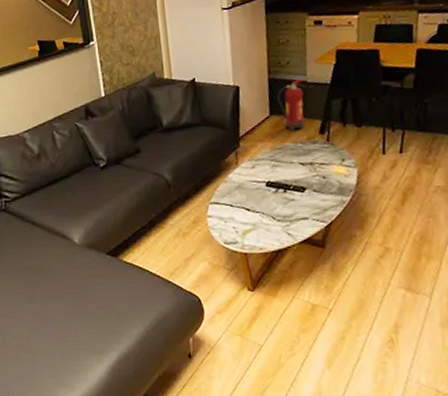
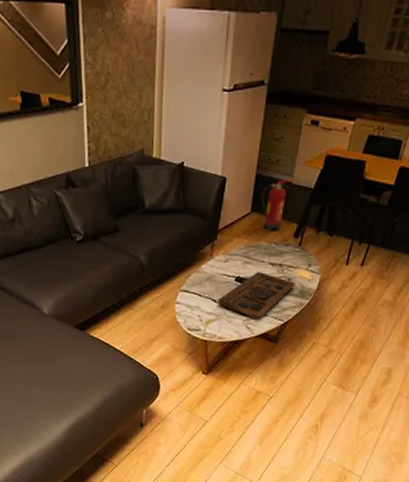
decorative tray: none [252,173,332,225] -> present [218,272,295,320]

